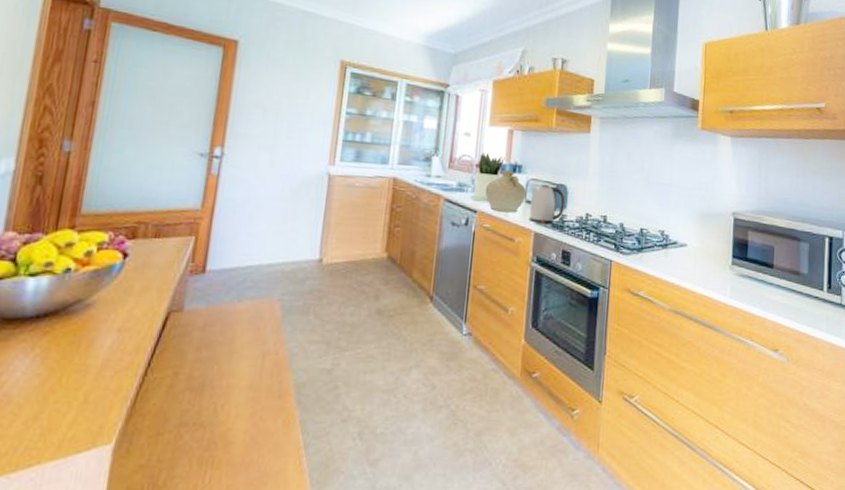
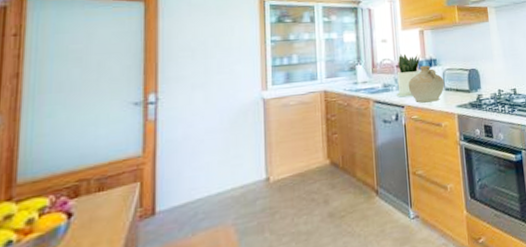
kettle: present [529,183,566,225] -> none [448,71,479,107]

